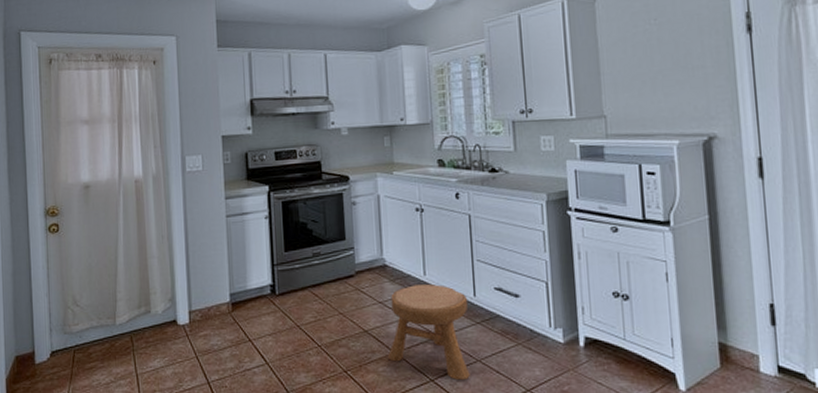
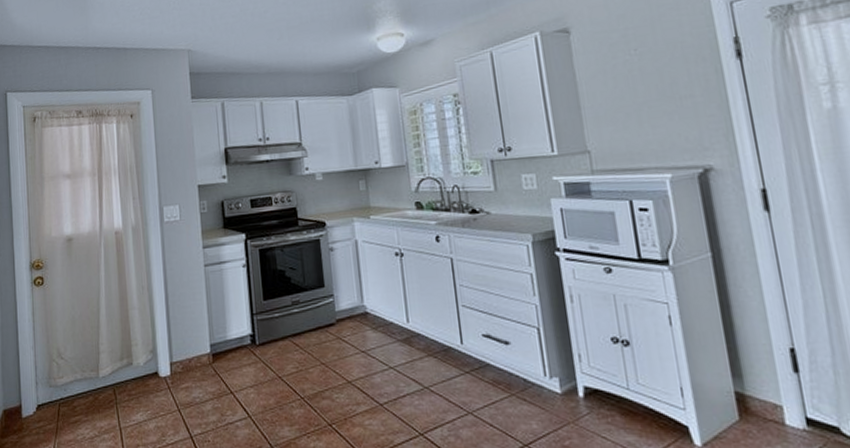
stool: present [387,284,470,380] -> none [373,332,462,434]

